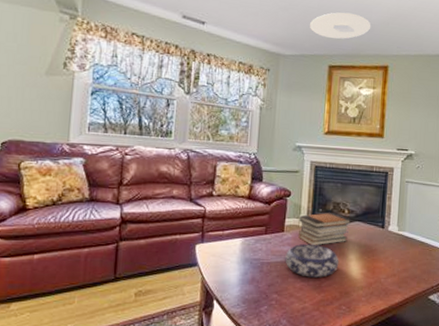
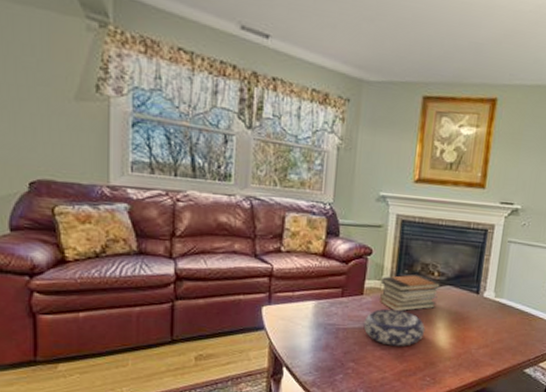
ceiling light: present [310,12,371,39] -> none [401,25,479,62]

